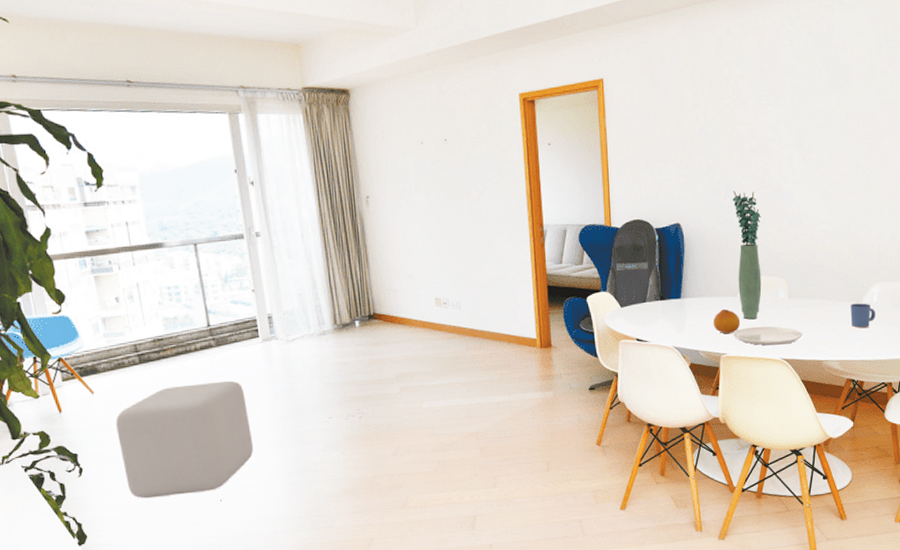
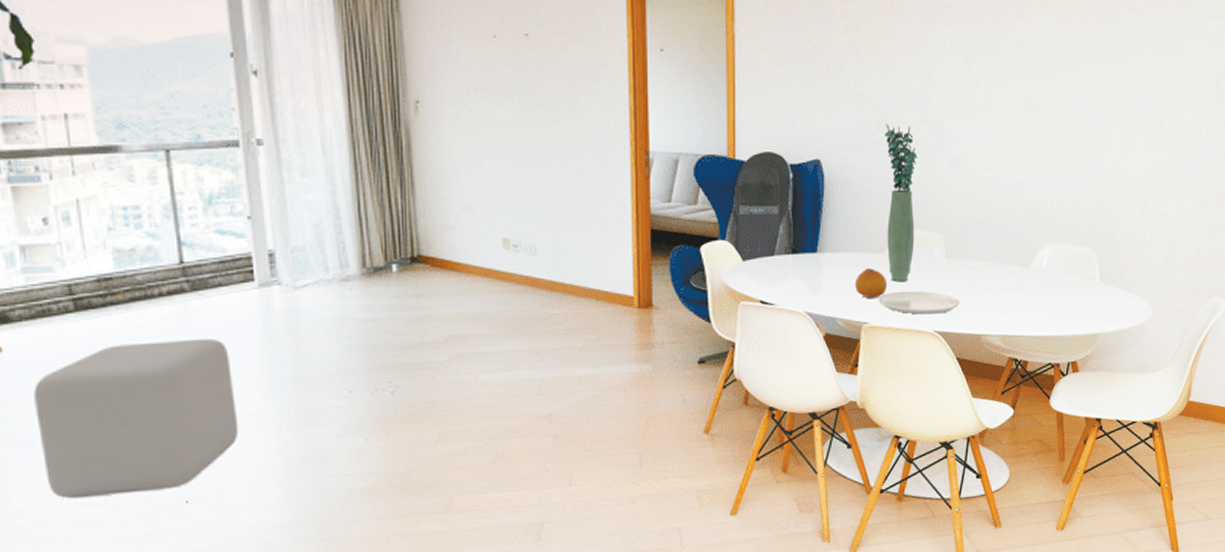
mug: present [850,303,875,329] -> none [1016,267,1044,298]

